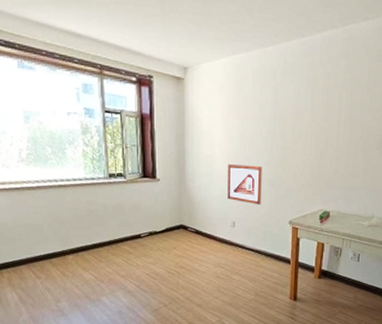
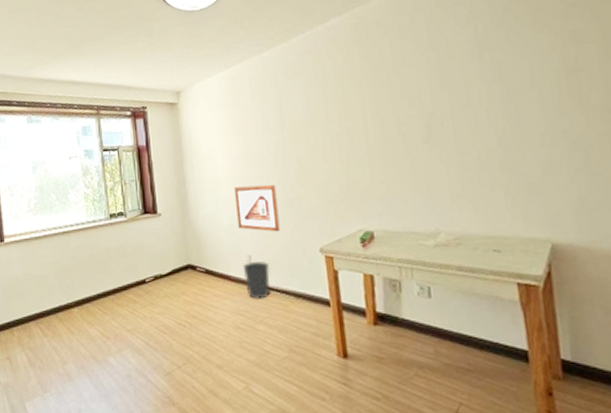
wastebasket: none [227,227,248,256] -> present [242,261,270,299]

